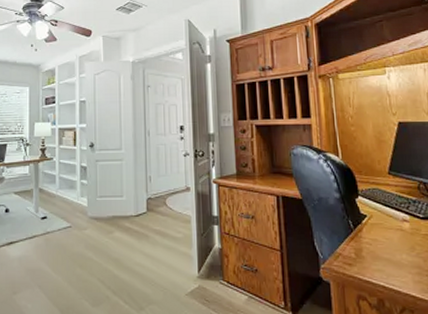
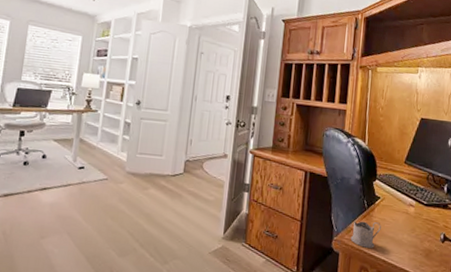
tea glass holder: none [340,244,374,273] -> present [350,221,381,248]

